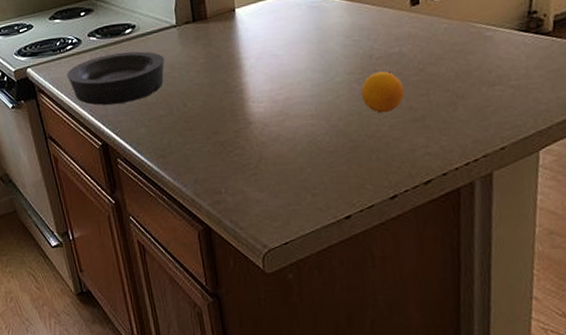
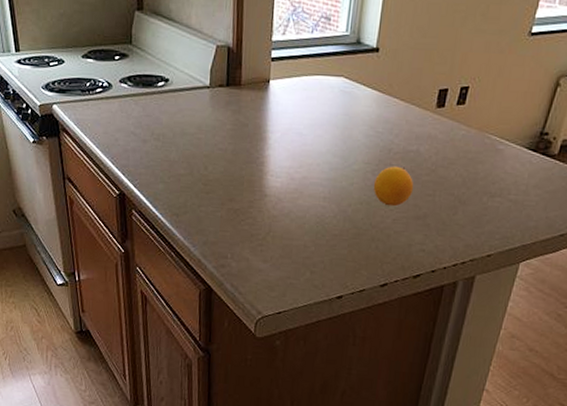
bowl: present [67,51,165,105] -> none [93,104,192,156]

